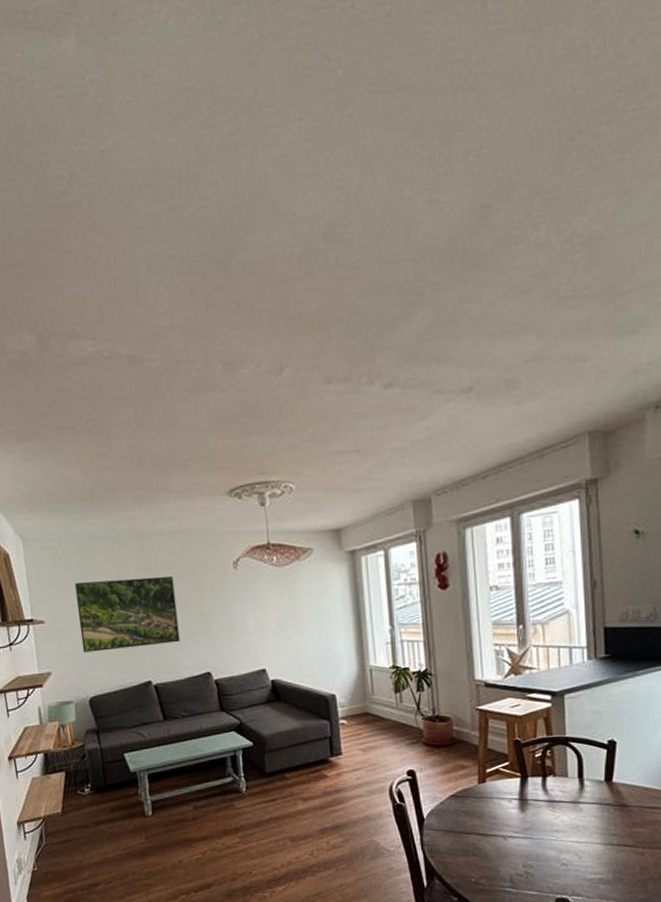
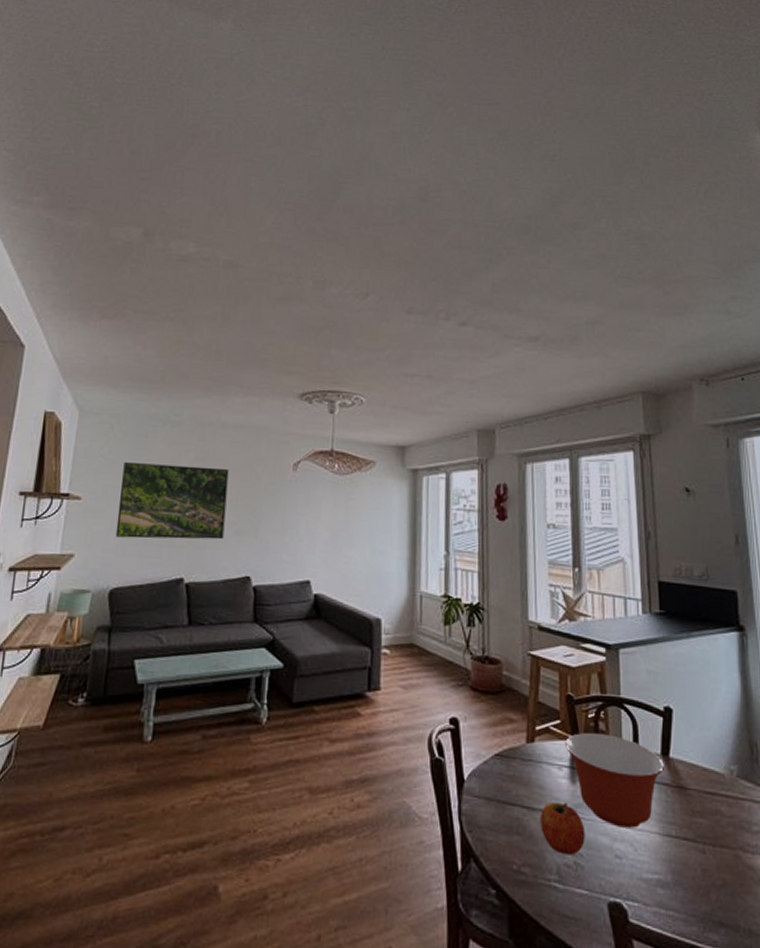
fruit: none [493,827,535,867] -> present [539,801,585,855]
mixing bowl: none [514,769,607,842] -> present [565,733,664,828]

